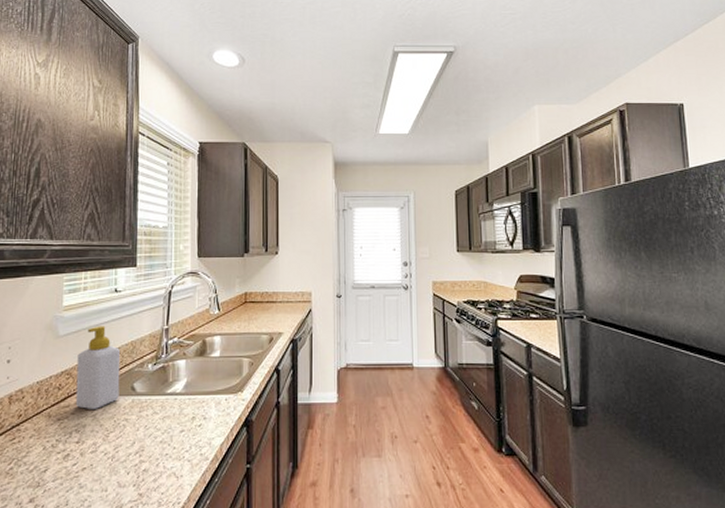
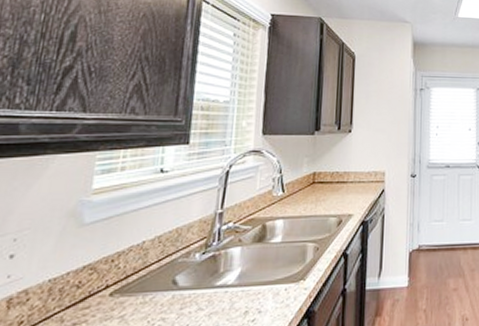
soap bottle: present [75,326,121,409] -> none [98,211,163,310]

